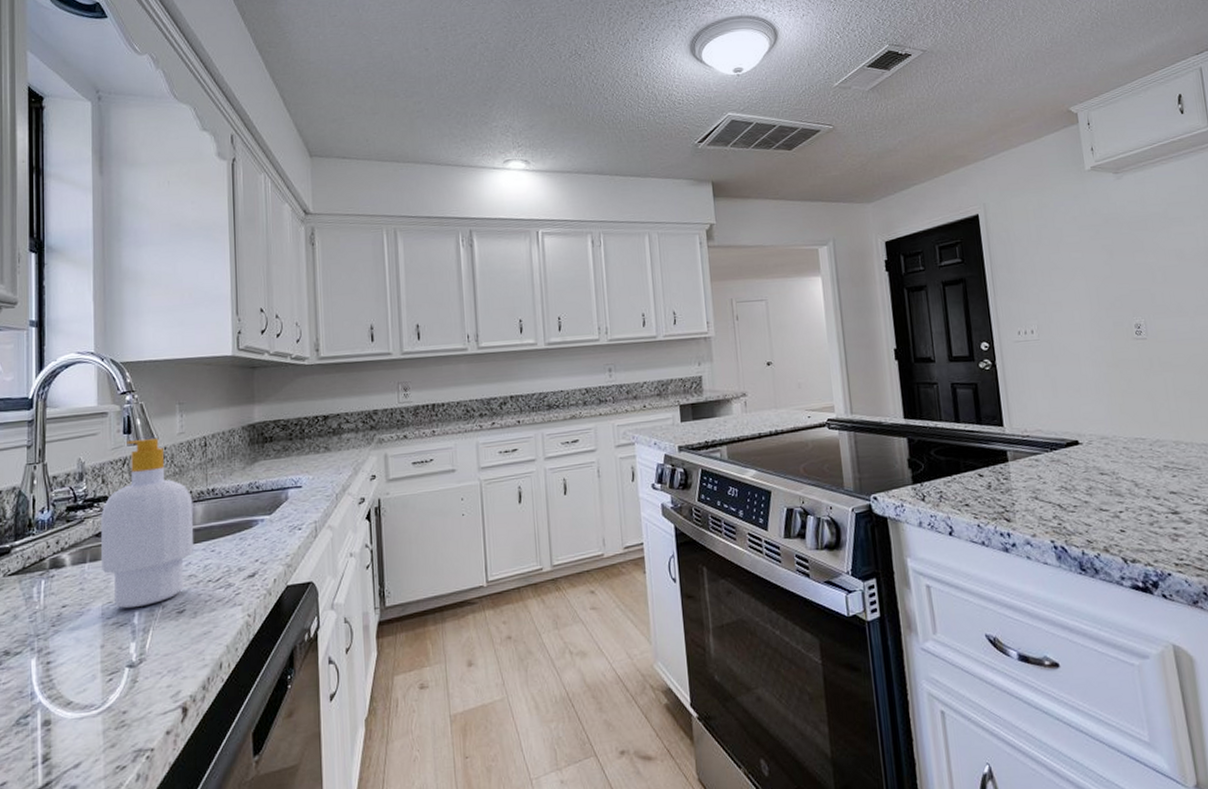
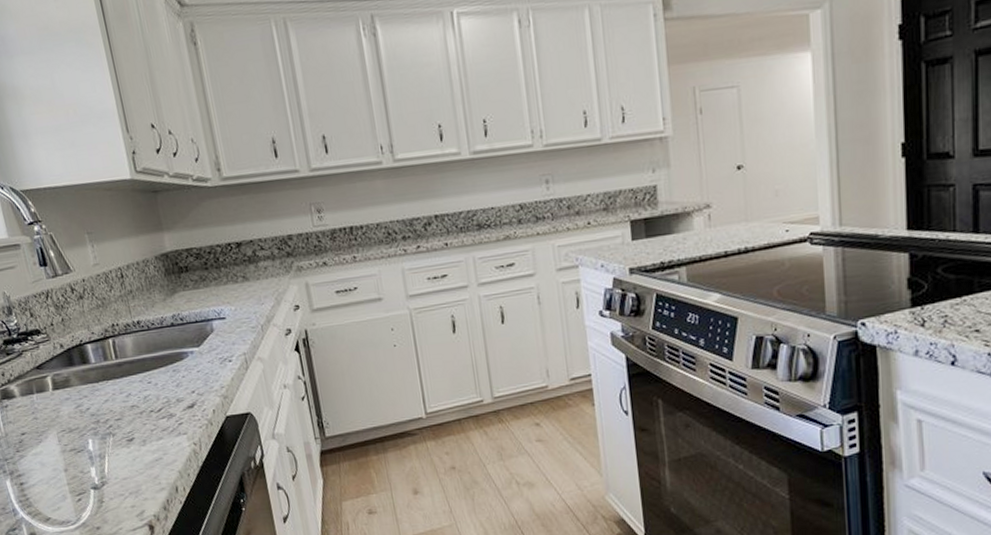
soap bottle: present [101,438,194,609] -> none [36,270,131,437]

